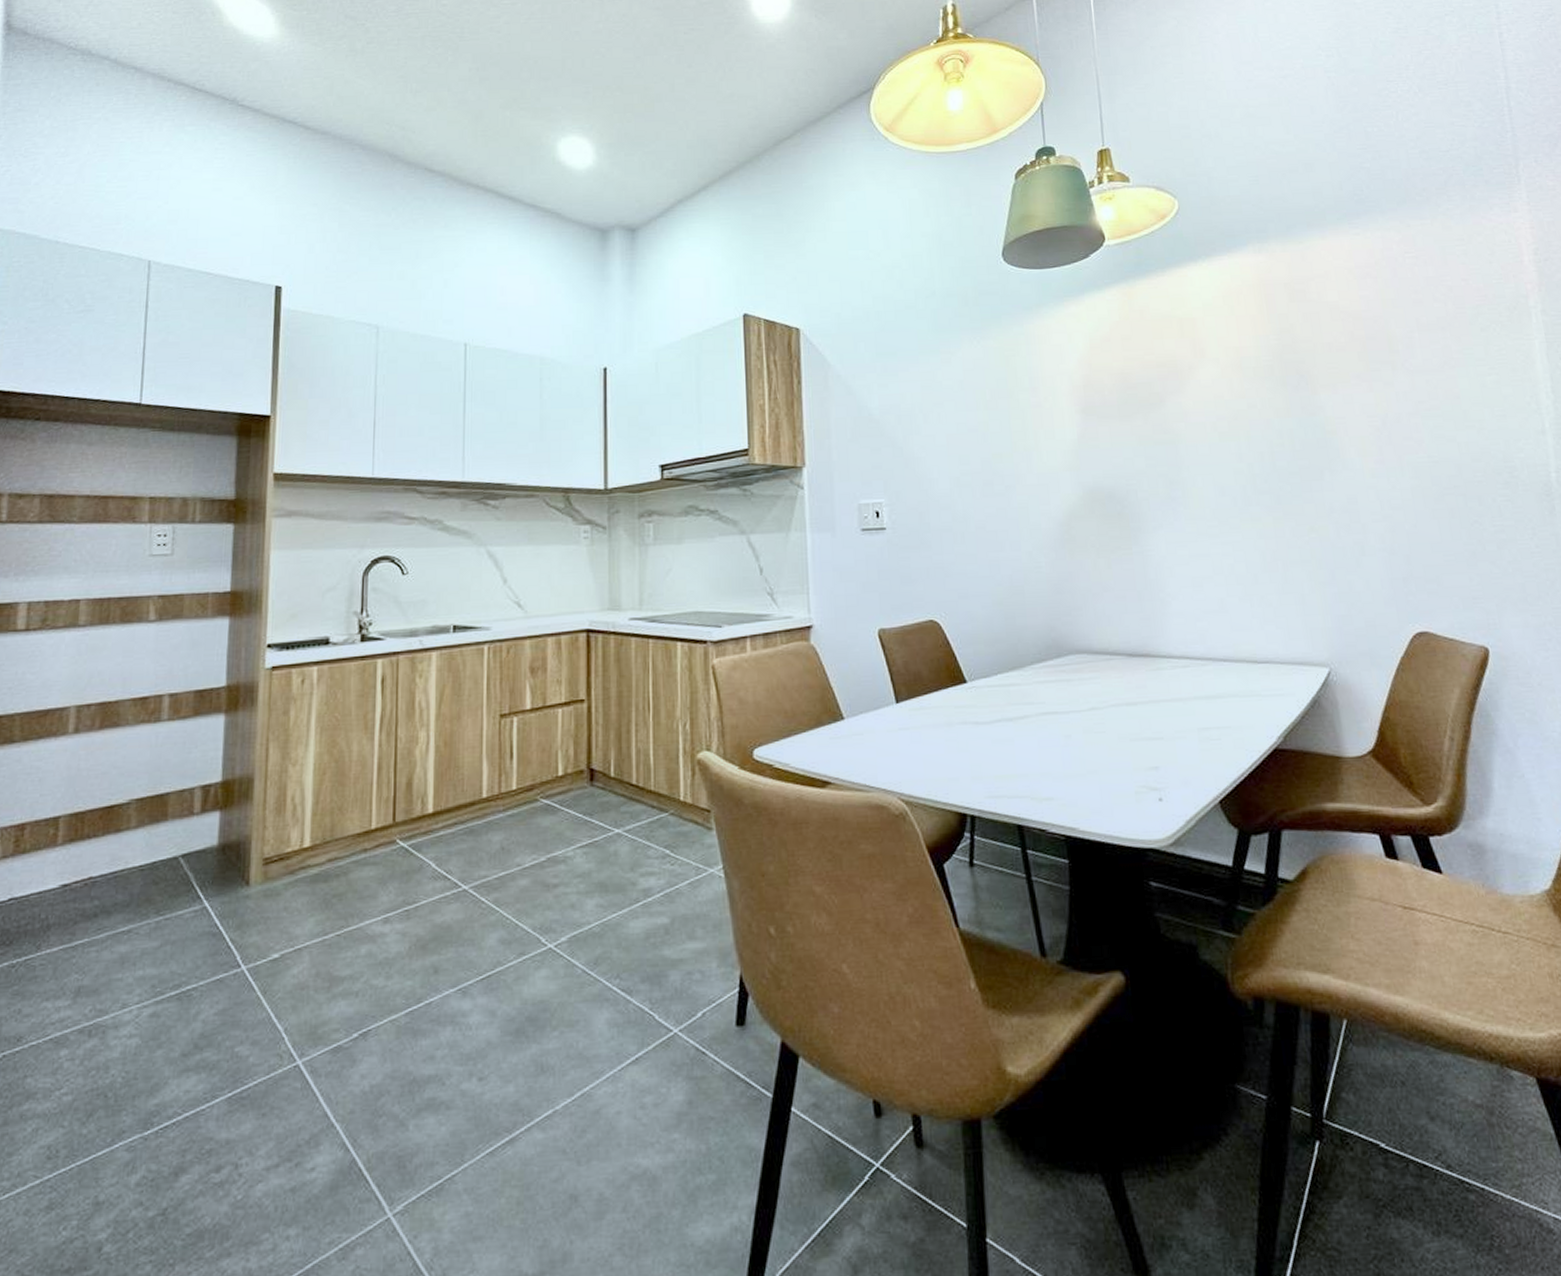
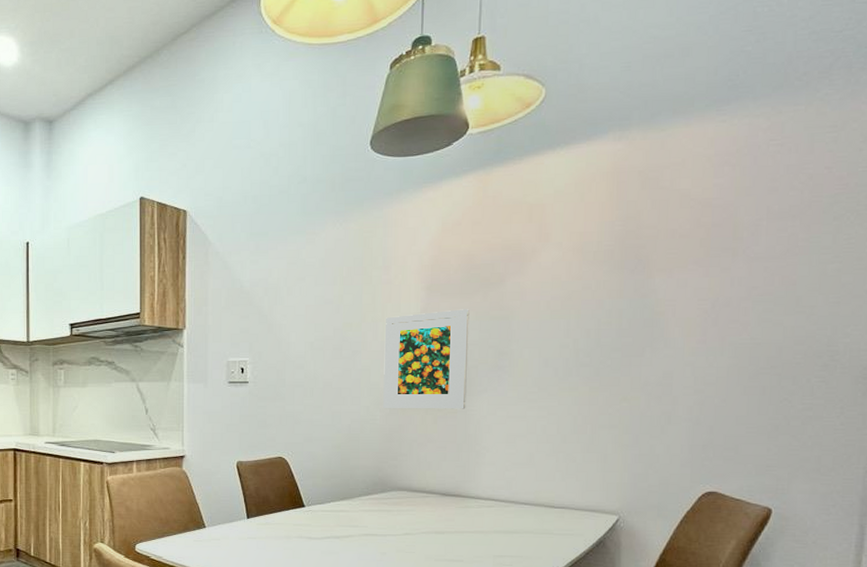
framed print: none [1039,433,1142,553] -> present [383,309,469,409]

